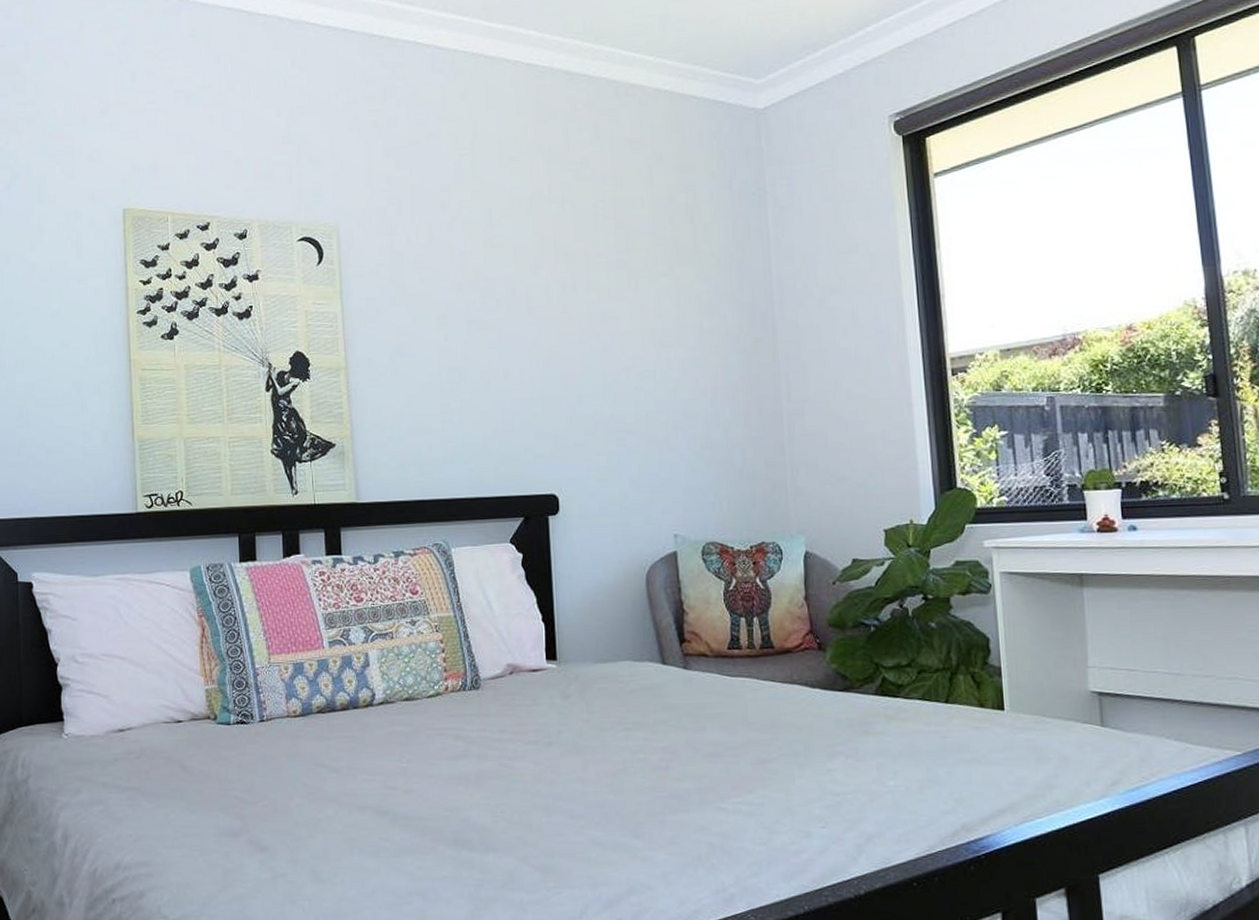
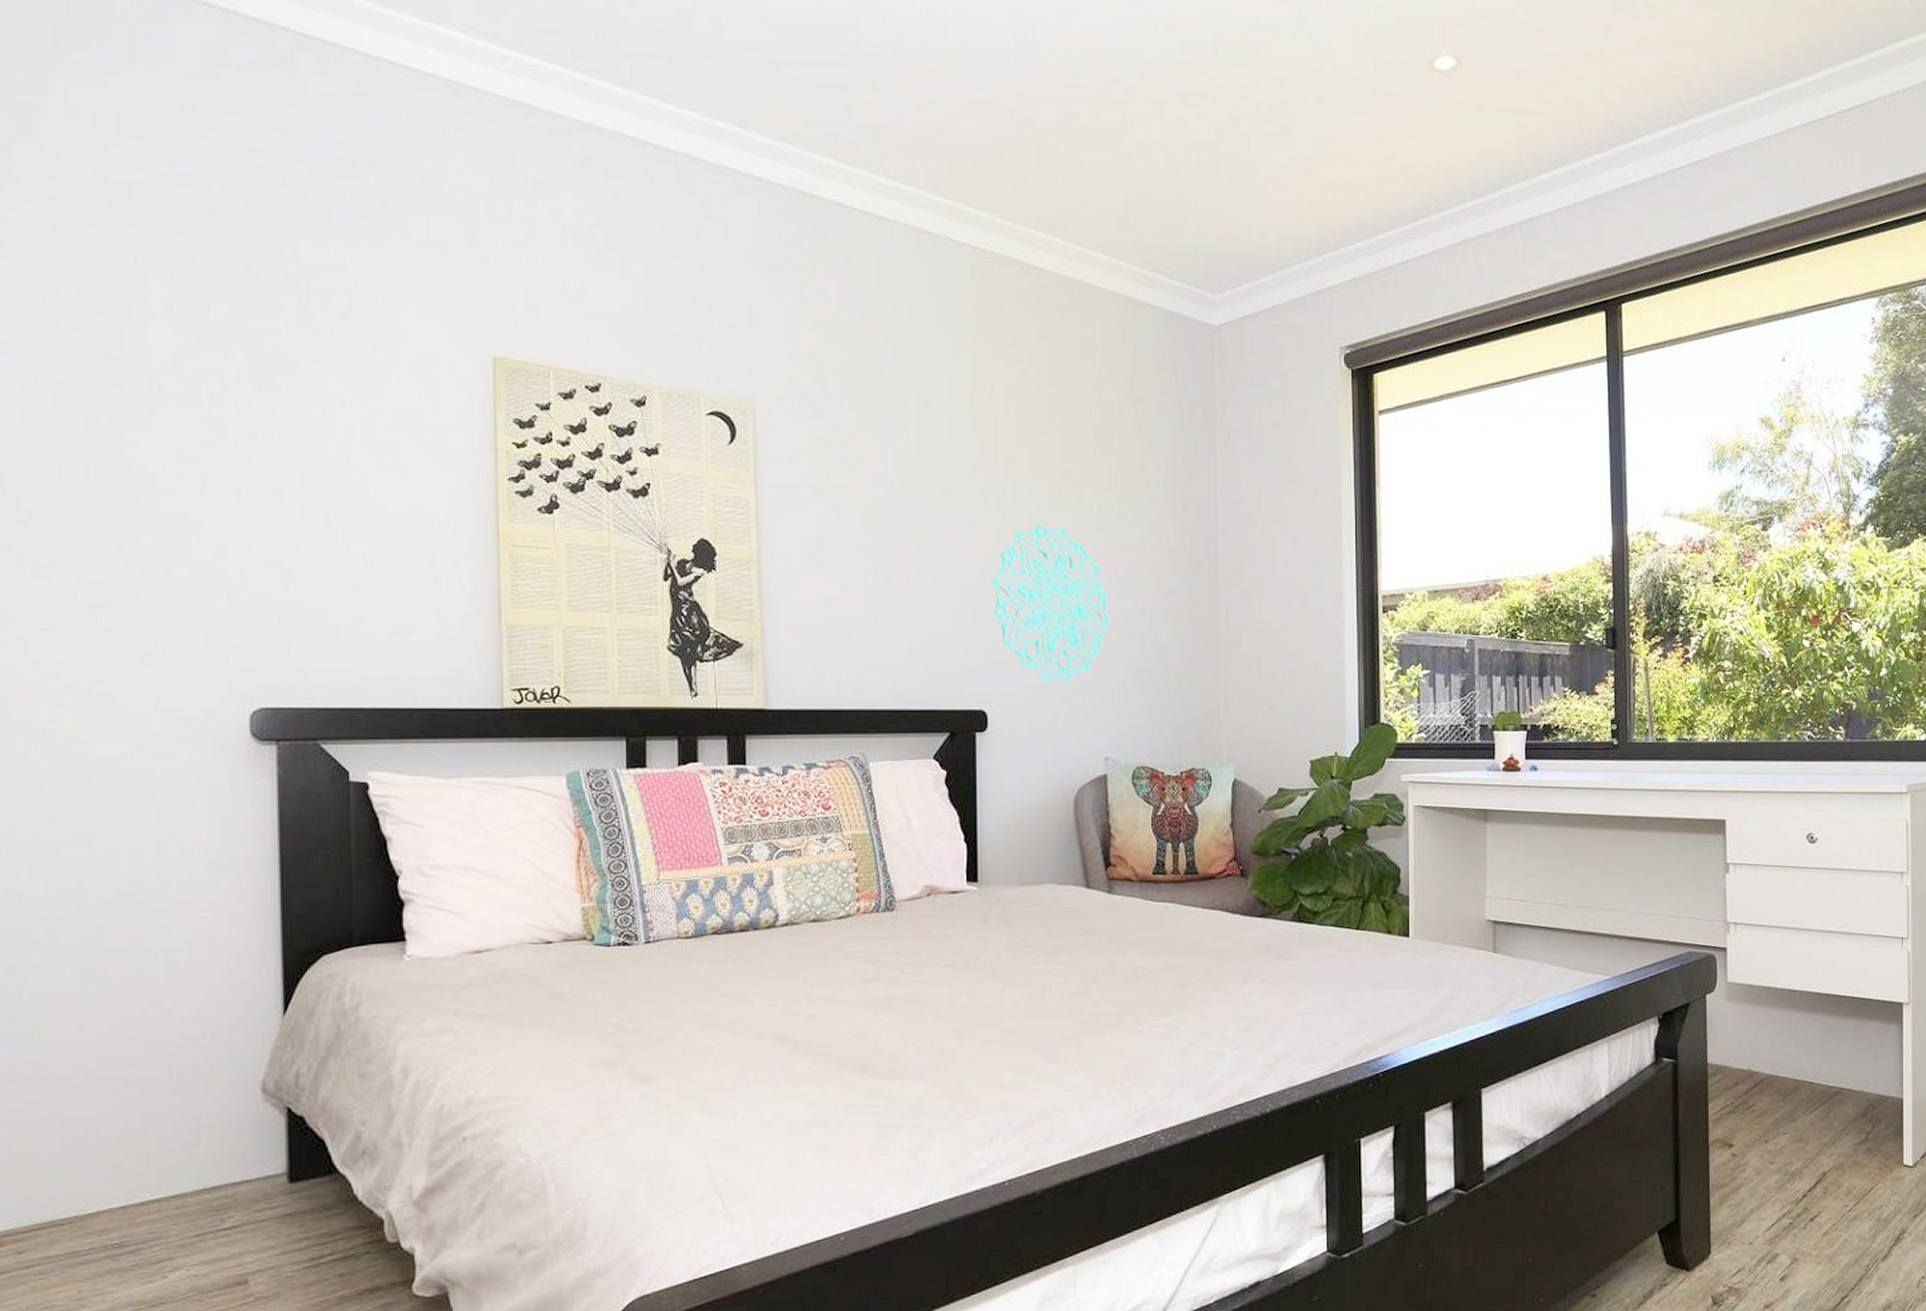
wall decoration: none [557,314,673,464] -> present [991,524,1110,682]

